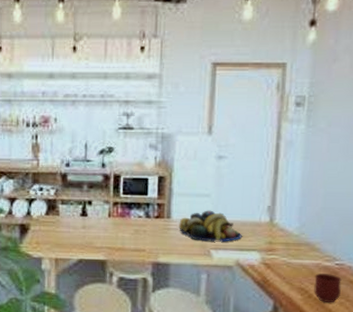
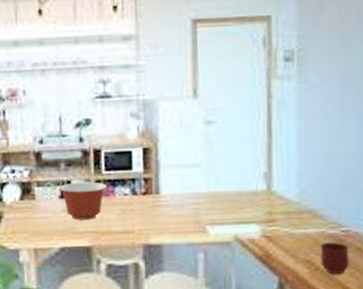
mixing bowl: none [80,203,123,237] -> present [59,182,107,220]
fruit bowl: present [179,210,242,242] -> none [169,181,239,217]

